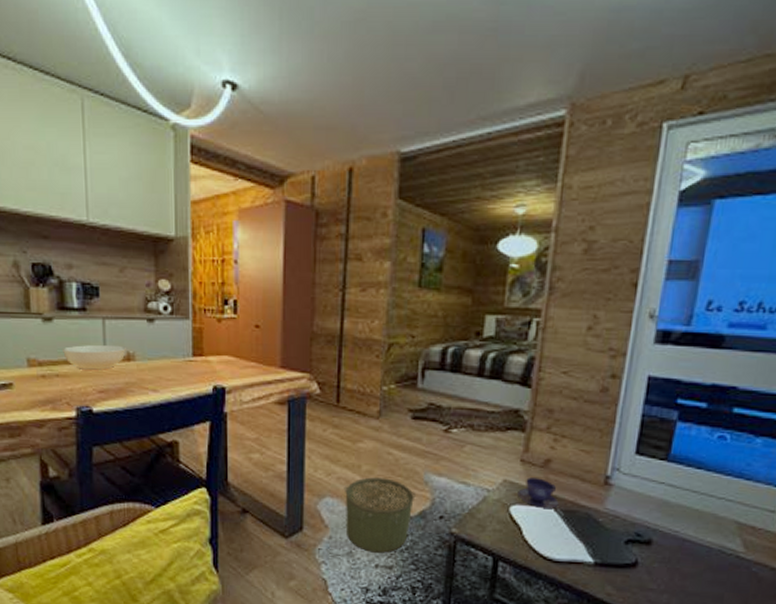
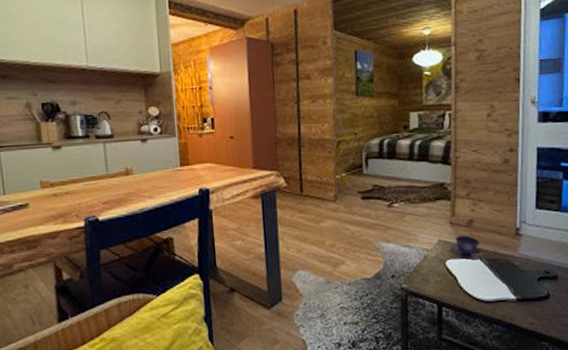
bowl: present [63,344,126,370] -> none [71,163,125,186]
kettle: none [90,279,117,315] -> present [93,111,116,140]
basket: present [344,477,416,553] -> none [312,249,371,313]

